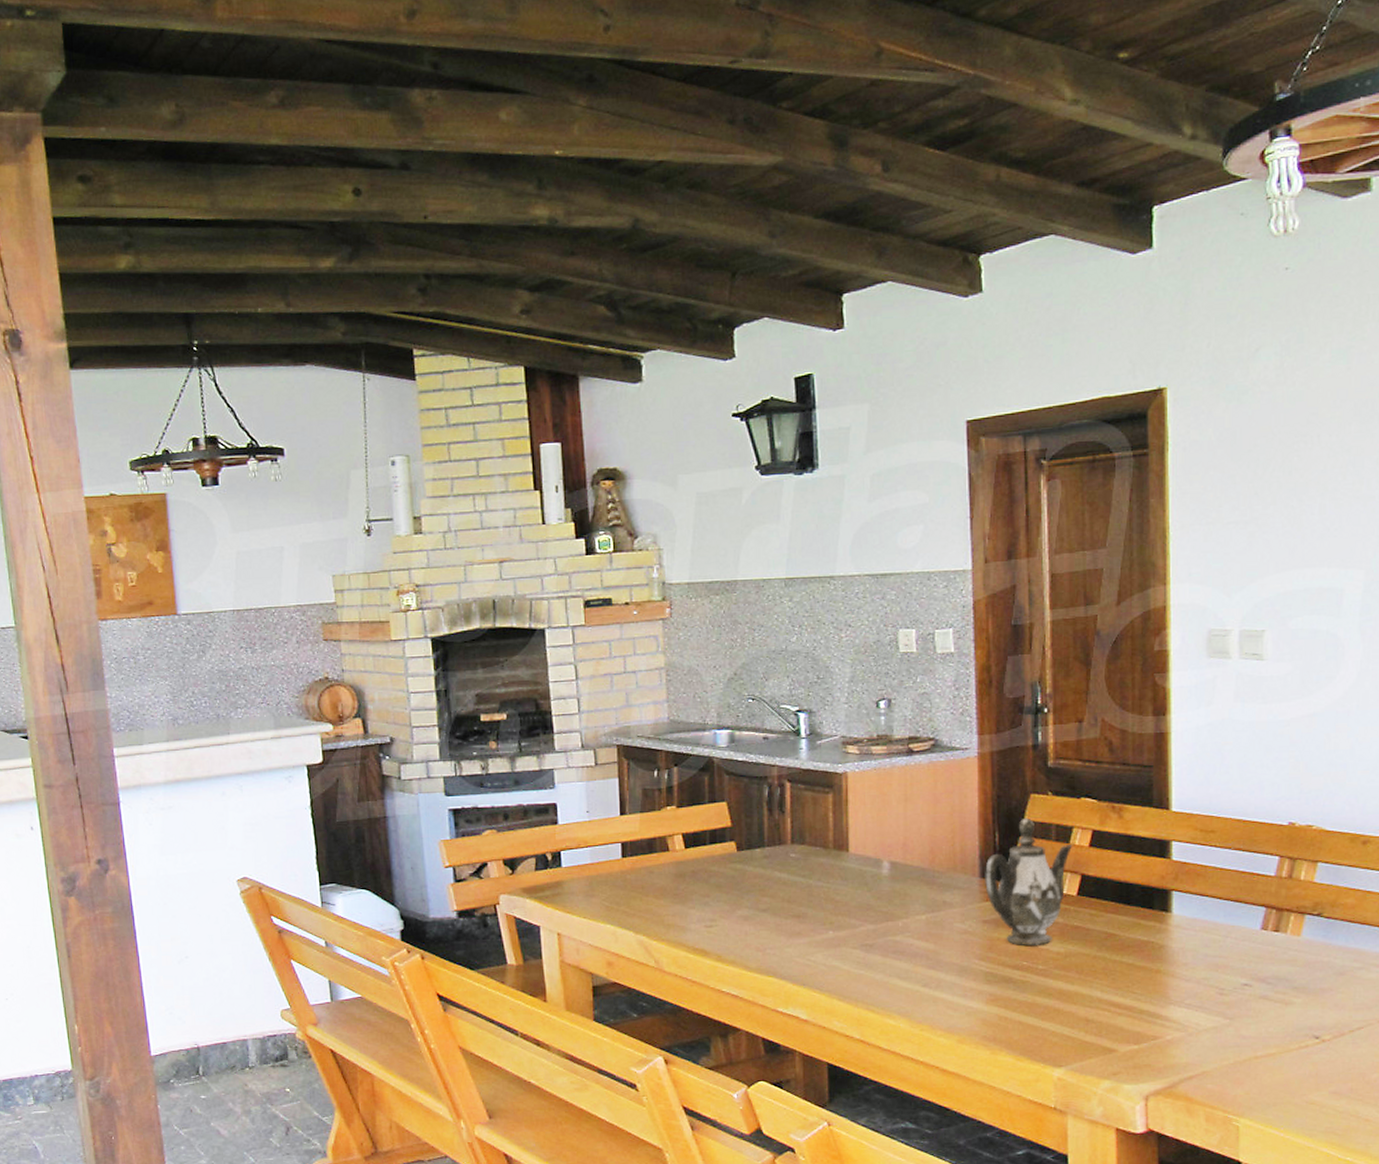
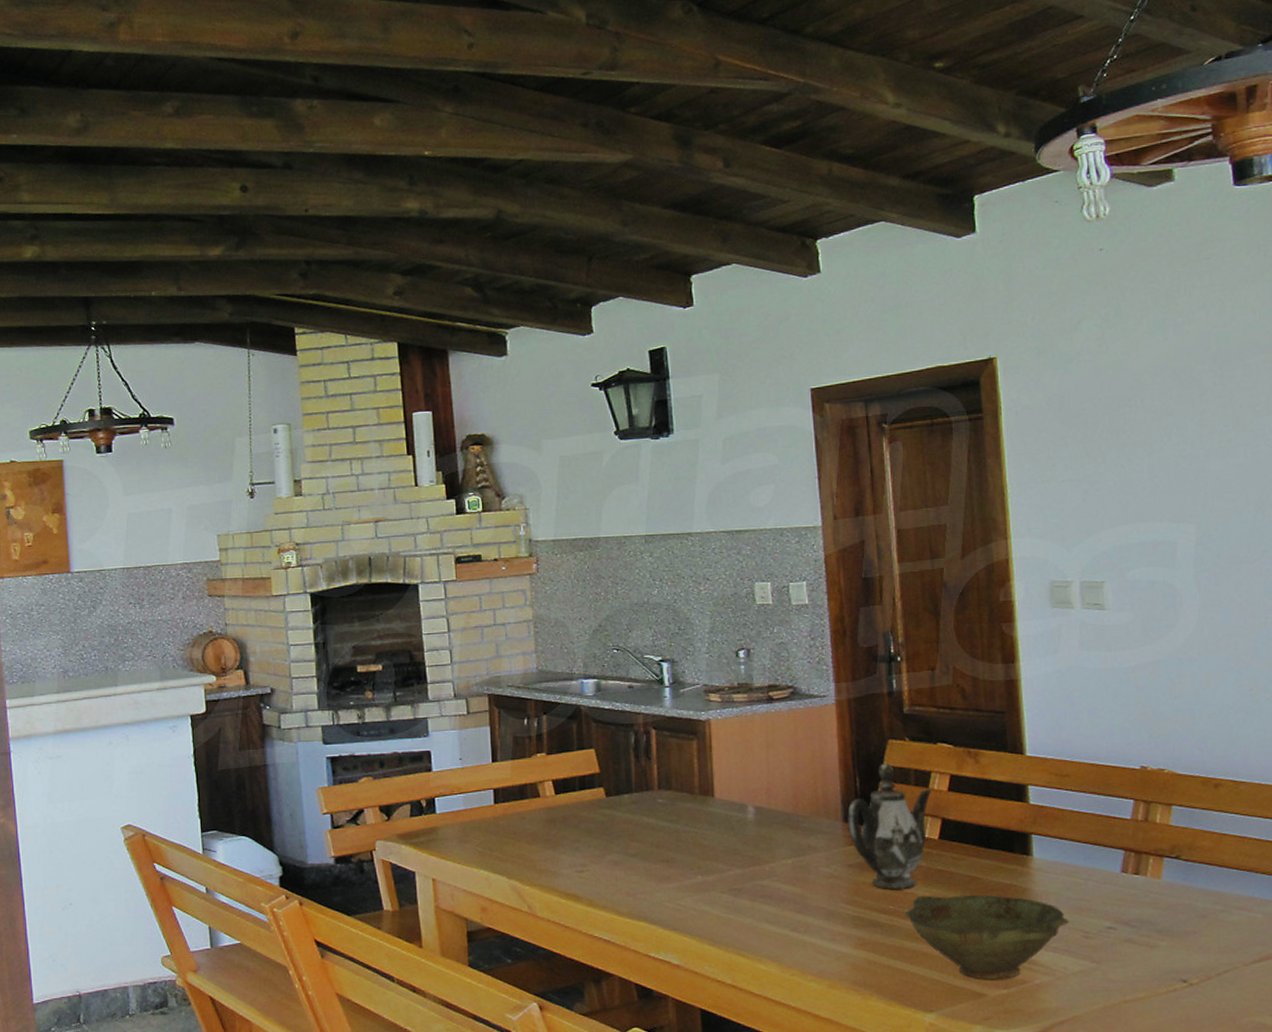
bowl: none [1039,950,1204,1036] -> present [905,894,1069,980]

